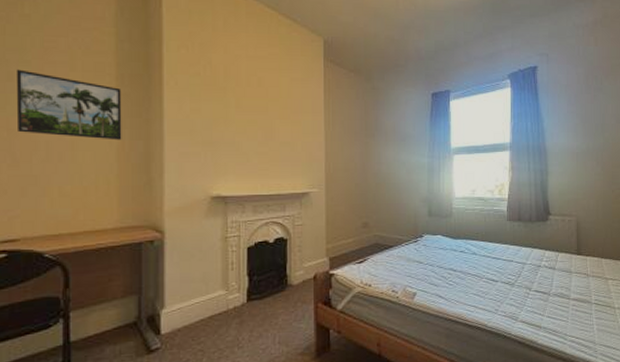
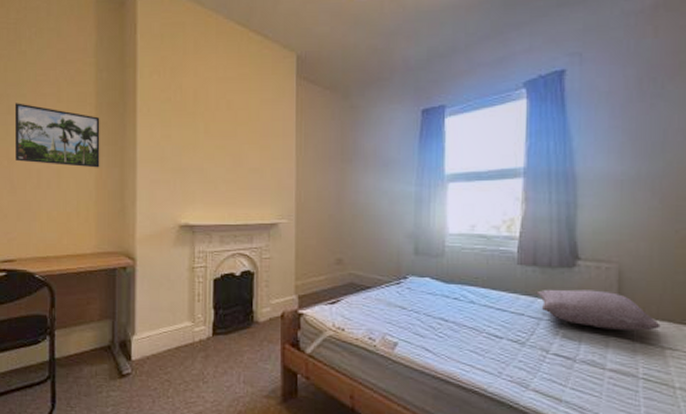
pillow: none [521,238,605,268] -> present [536,289,661,331]

